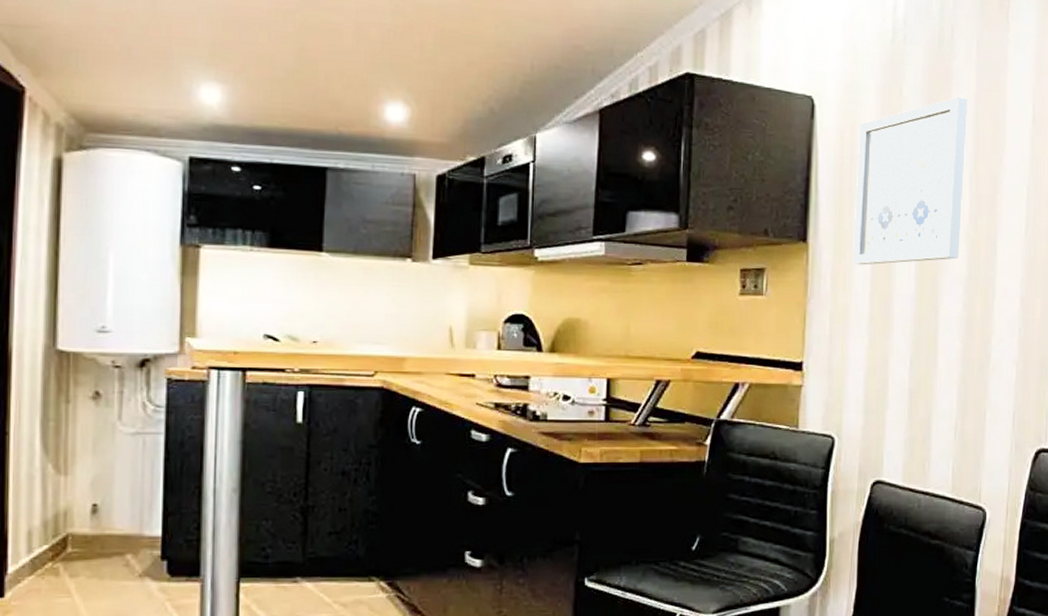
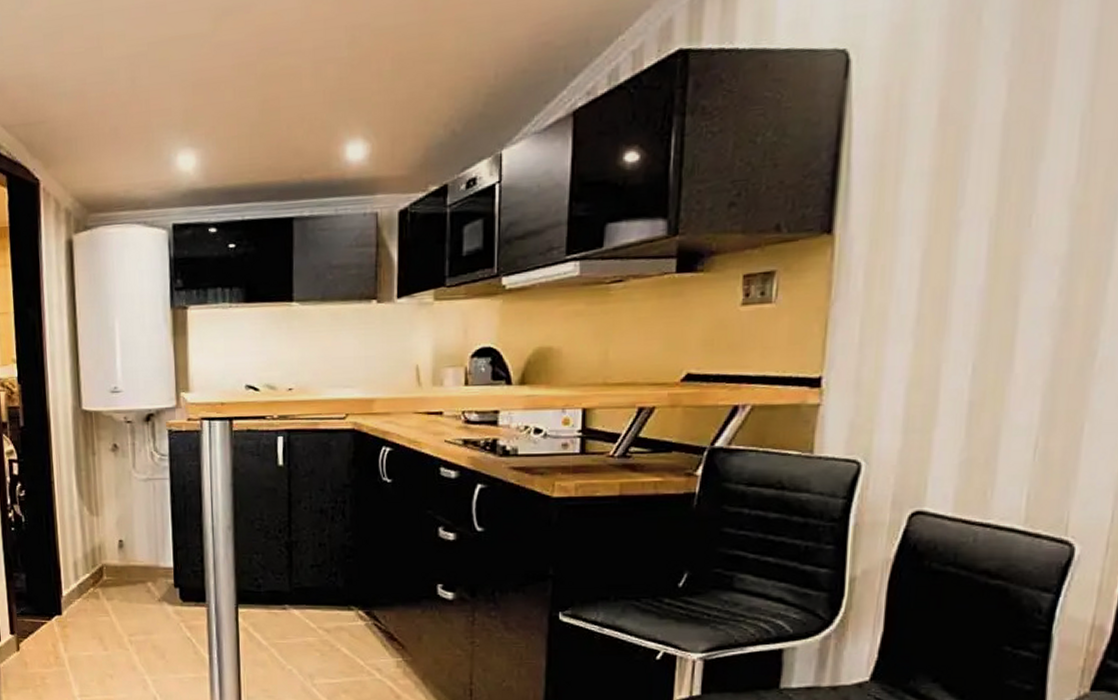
wall art: present [853,97,968,265] -> none [896,11,1087,255]

